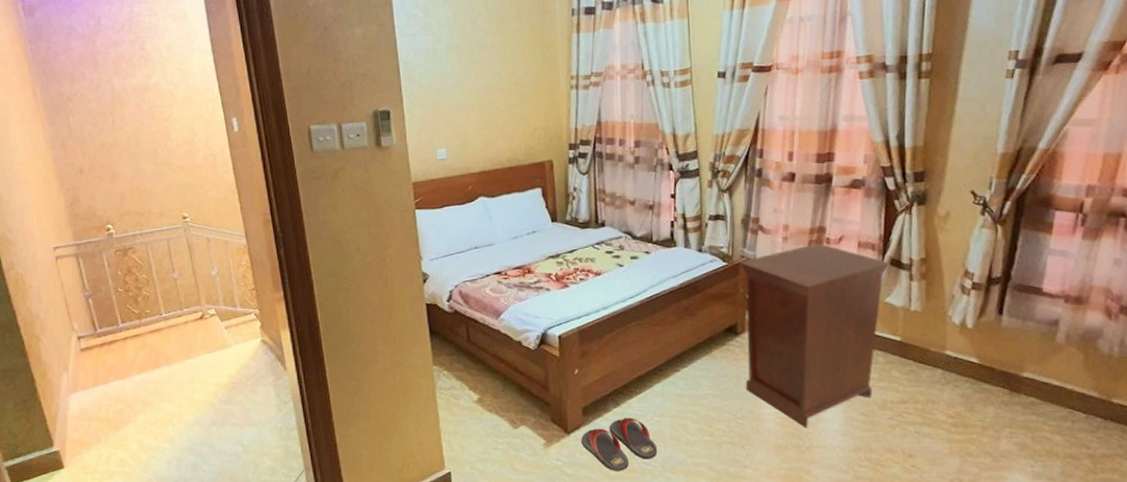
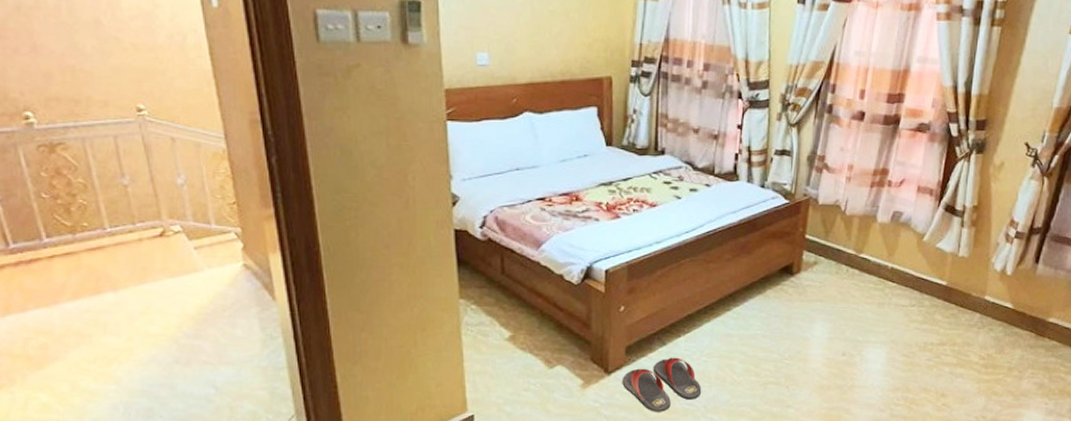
nightstand: present [740,243,891,429] -> none [795,185,946,369]

